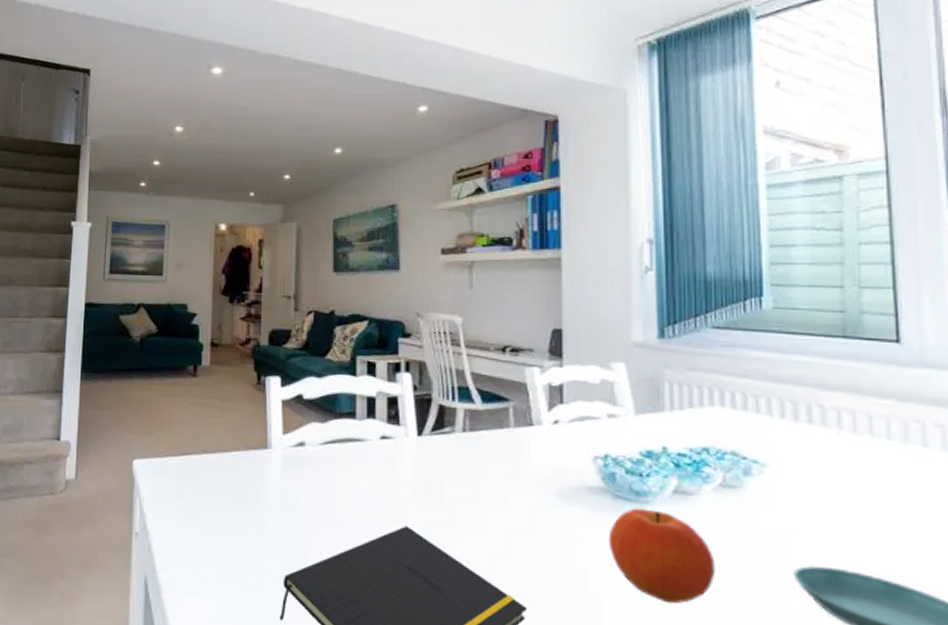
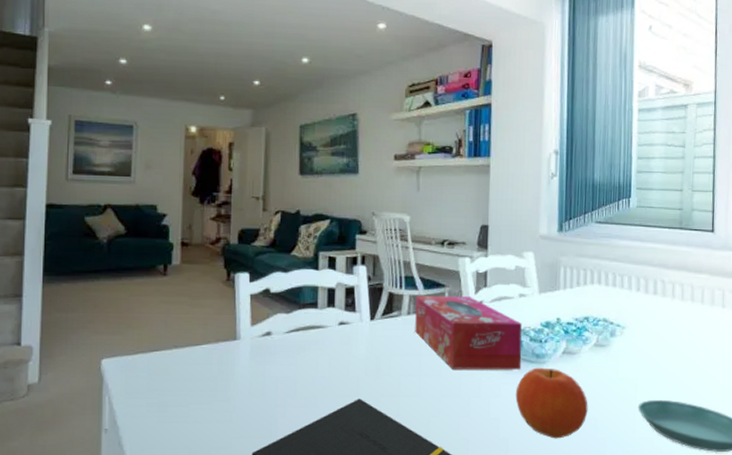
tissue box: none [472,410,615,509] -> present [415,296,522,370]

